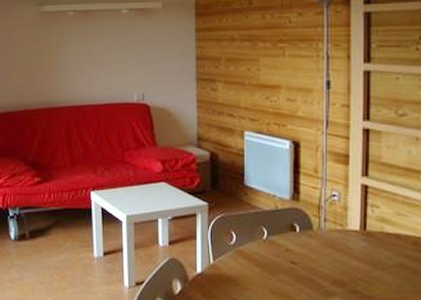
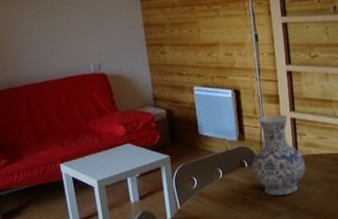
vase: none [304,176,375,275] -> present [252,114,306,196]

